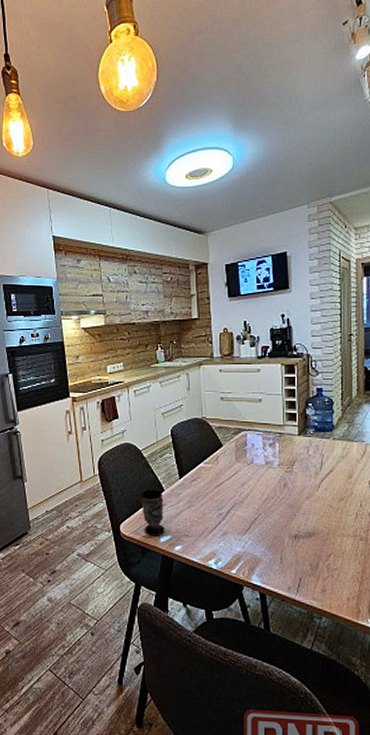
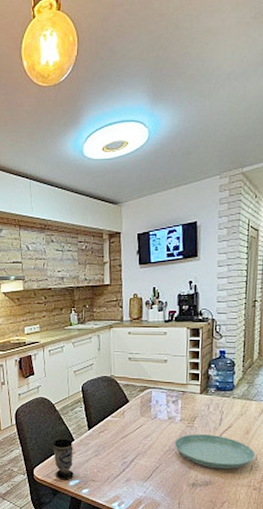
saucer: none [274,480,360,519] -> present [175,434,256,470]

